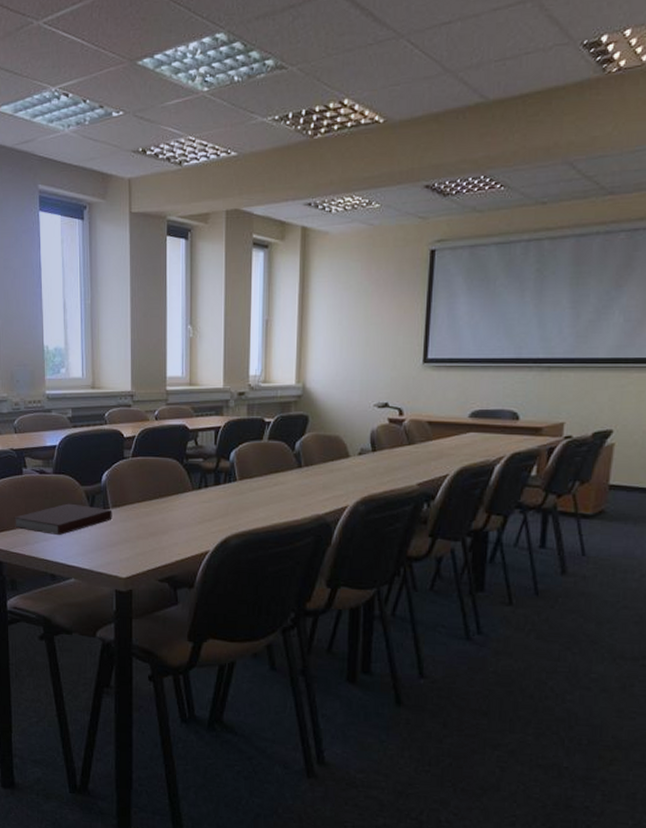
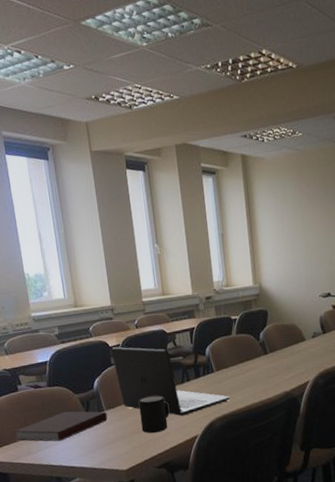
laptop: none [125,438,251,527] -> present [110,346,230,416]
mug: none [148,499,181,542] -> present [138,395,170,434]

